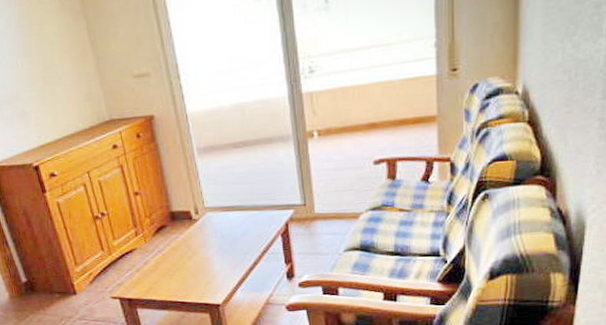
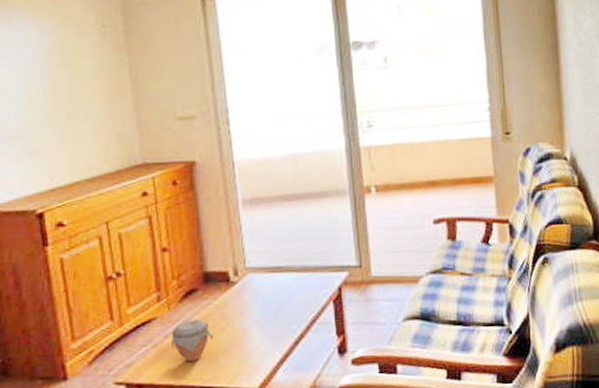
jar: none [149,249,183,283] -> present [171,318,213,363]

